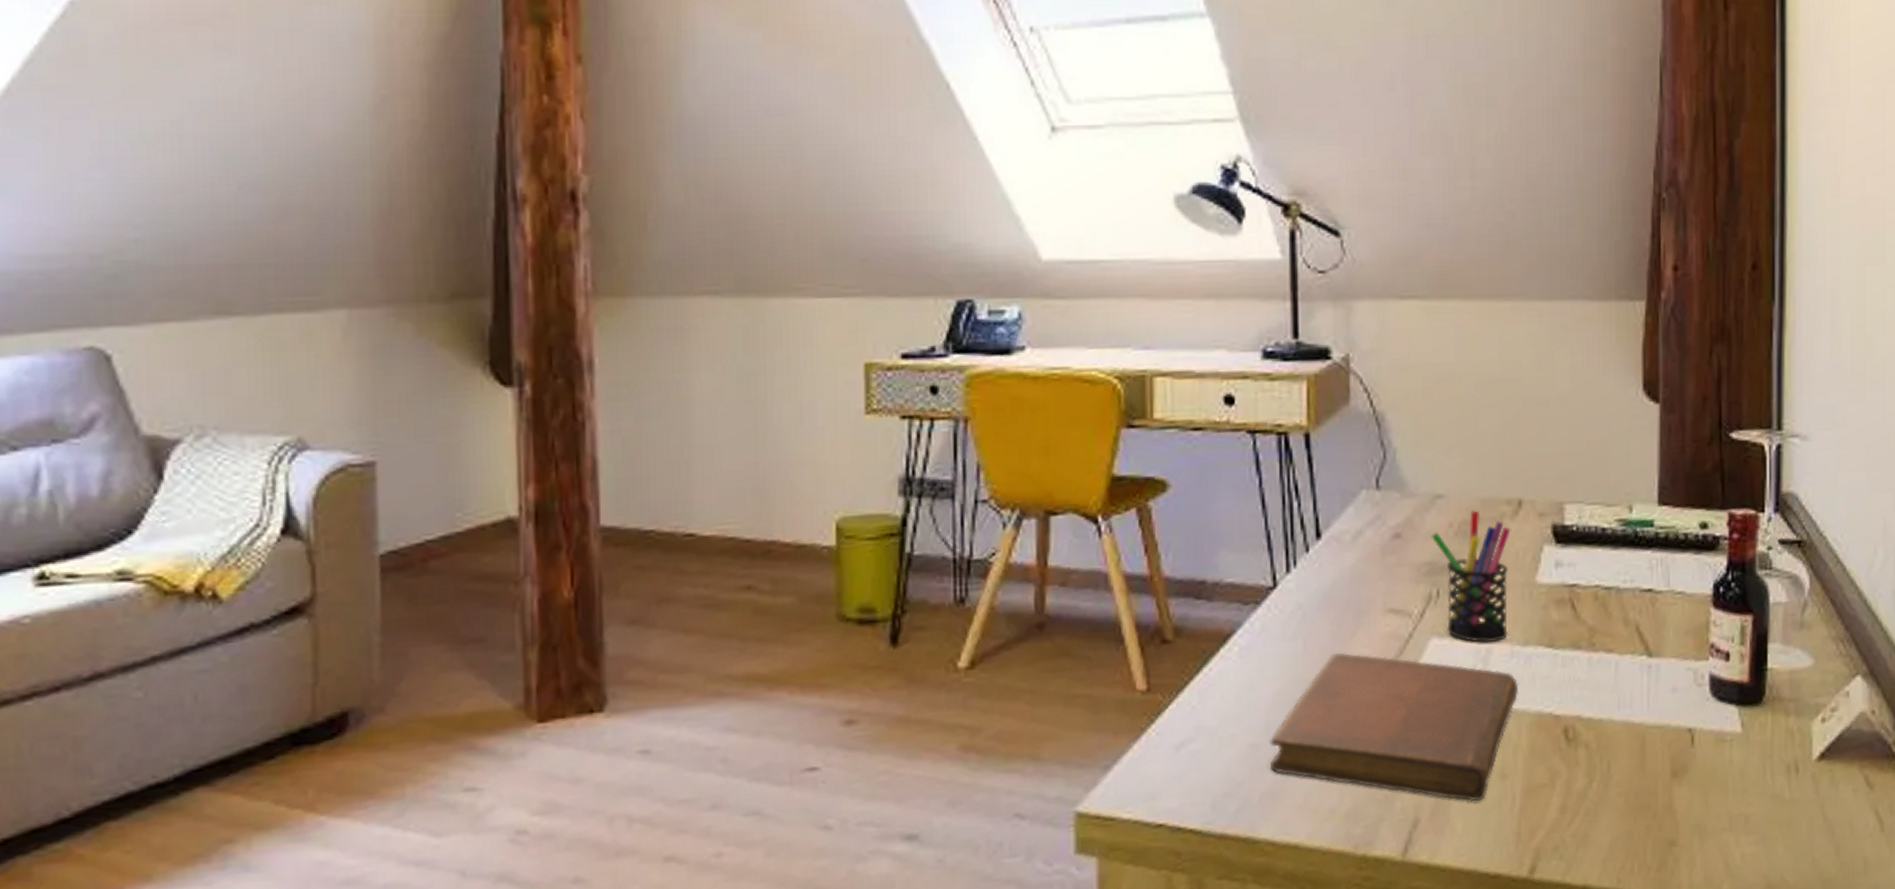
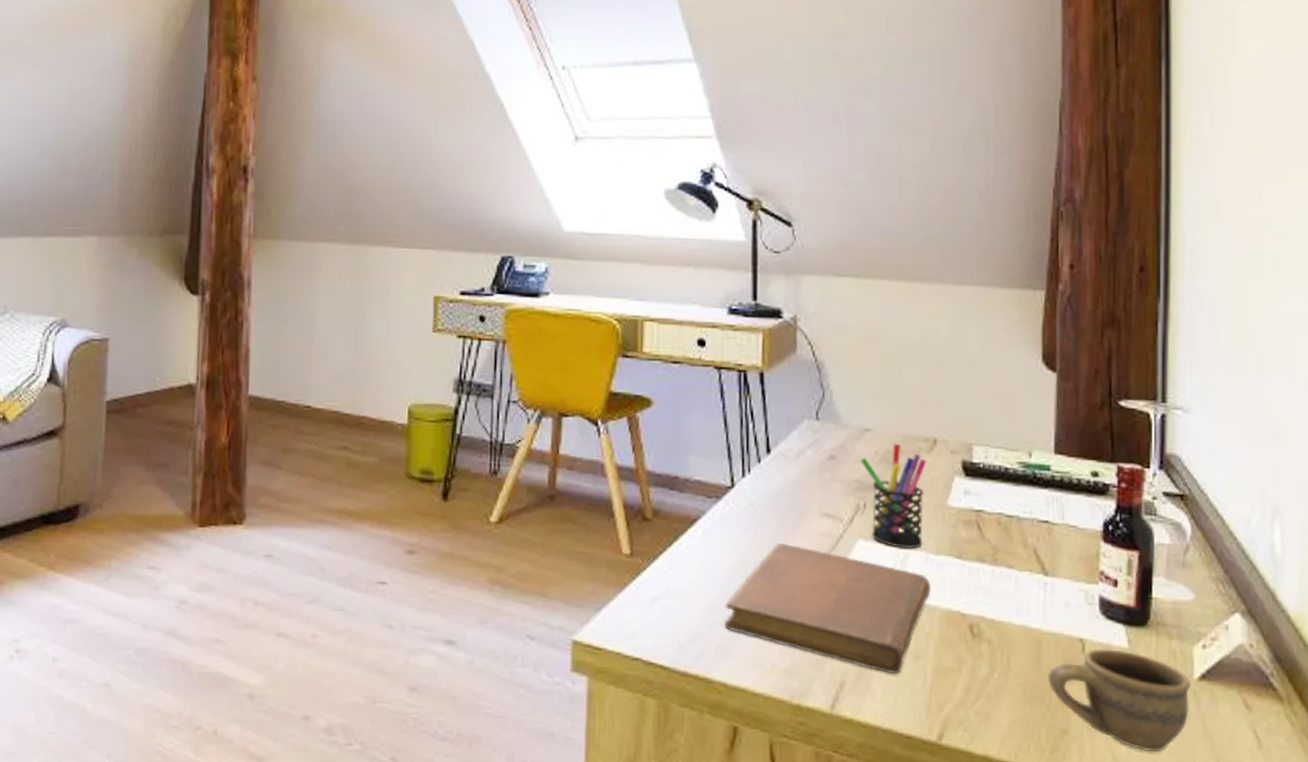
cup: none [1652,735,1810,854] -> present [1047,649,1191,753]

